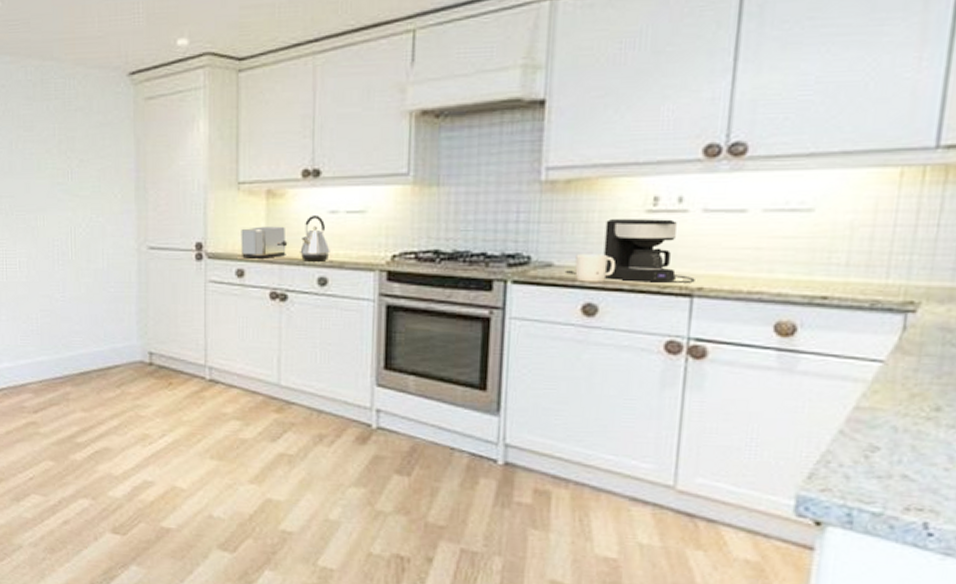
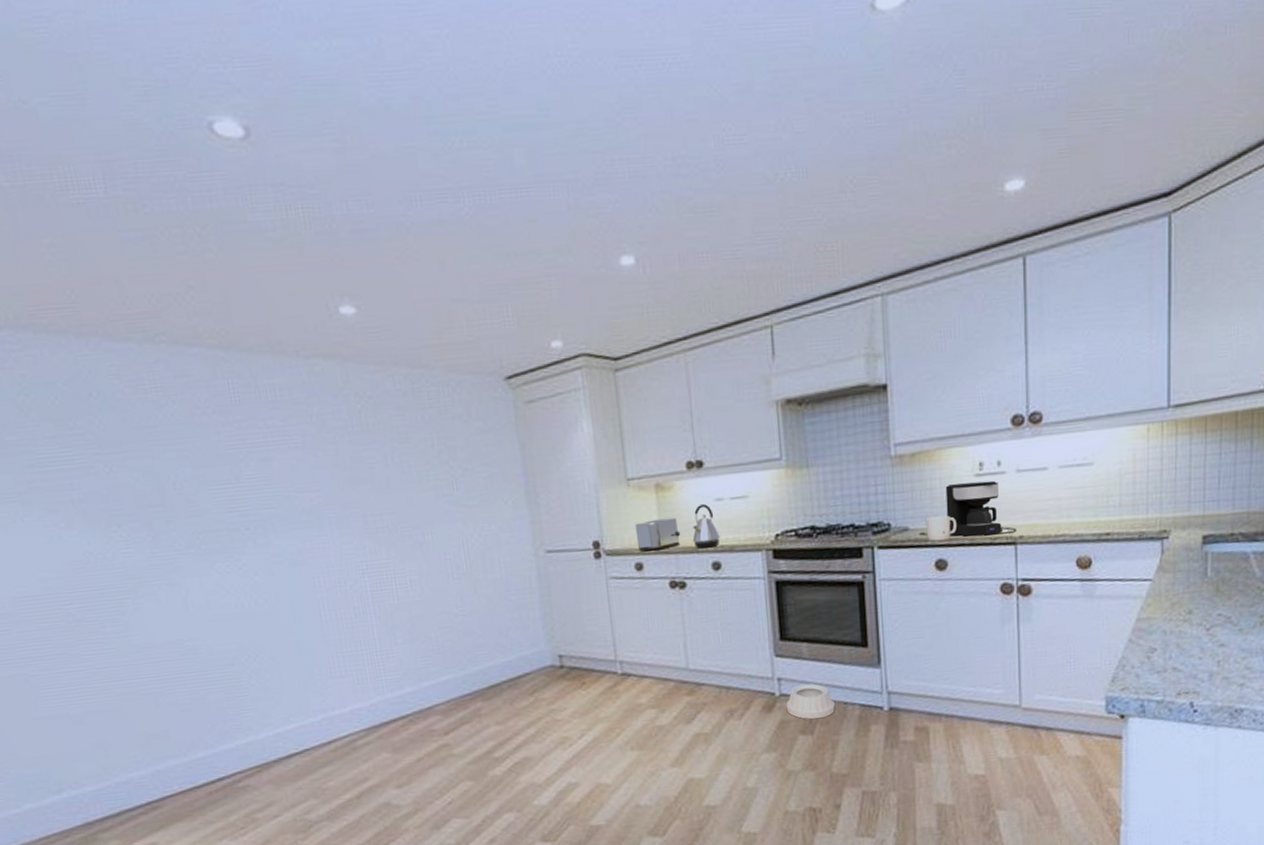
pet bowl: none [382,421,439,461] -> present [786,683,835,720]

